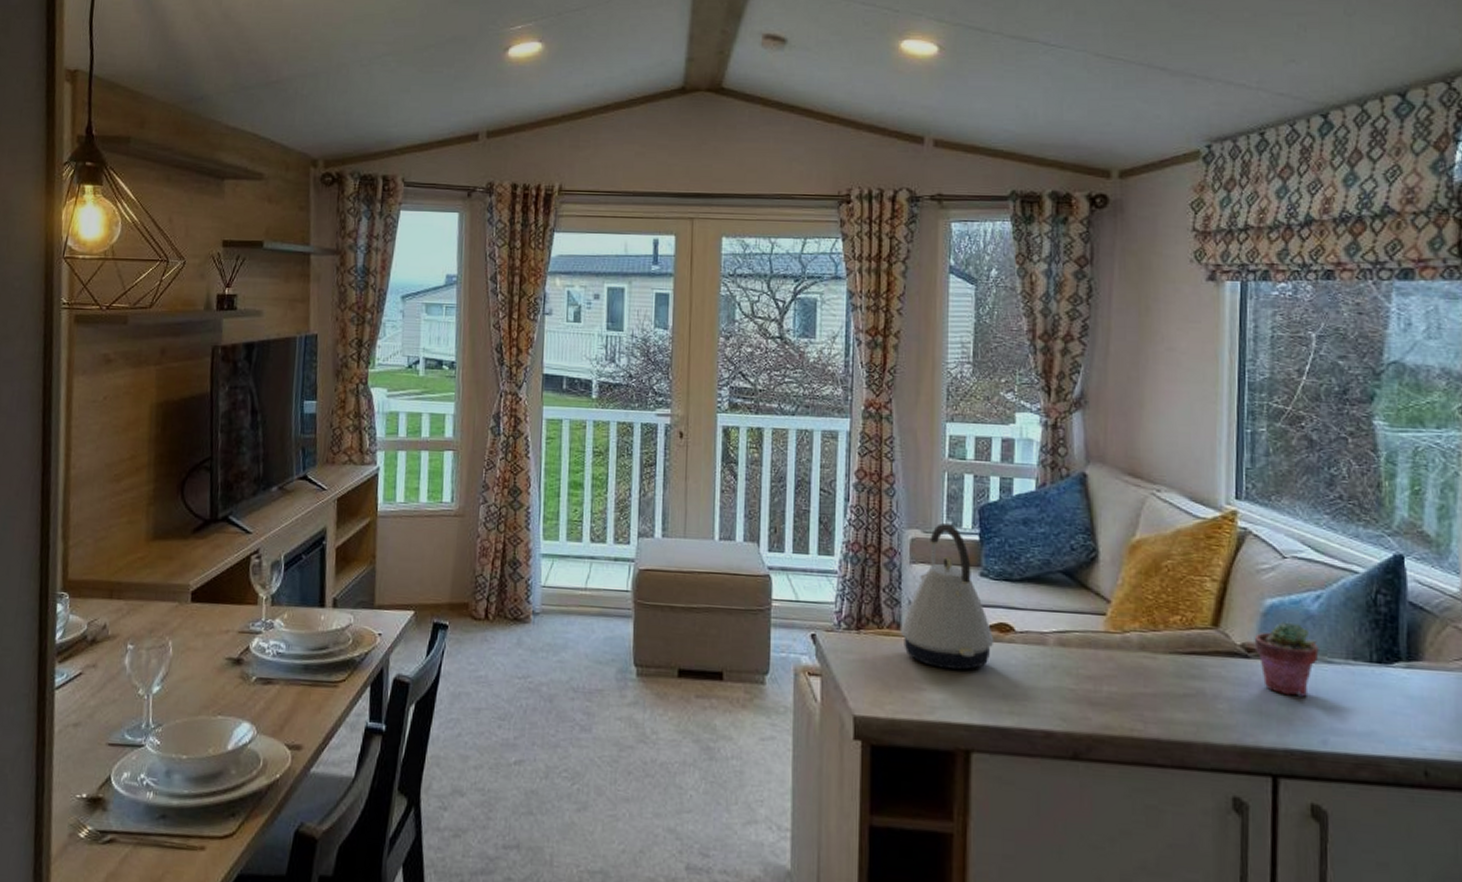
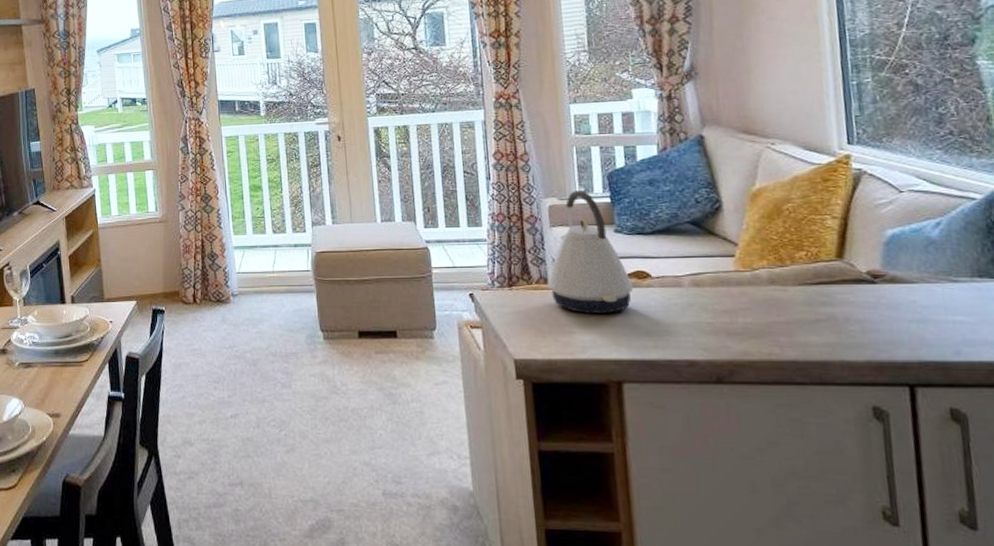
potted succulent: present [1254,620,1319,697] -> none [878,247,944,314]

